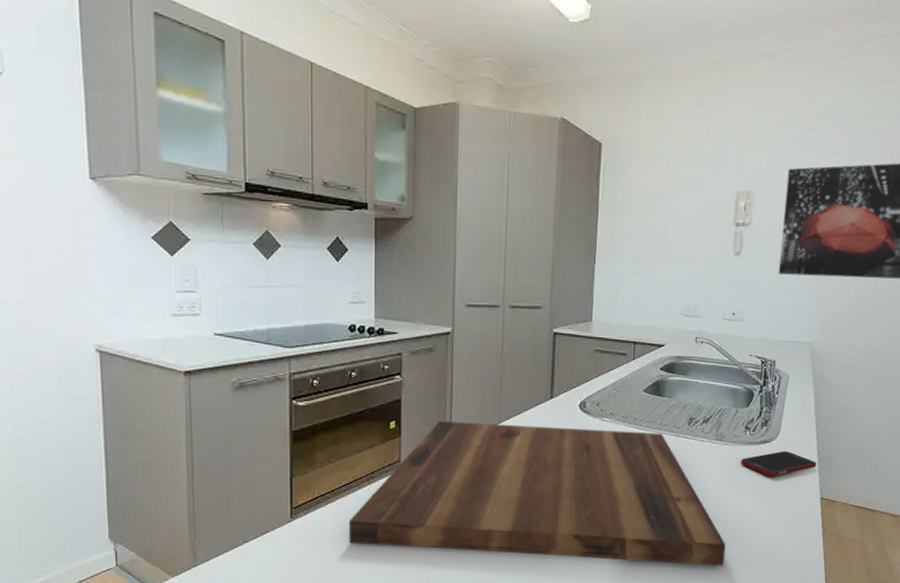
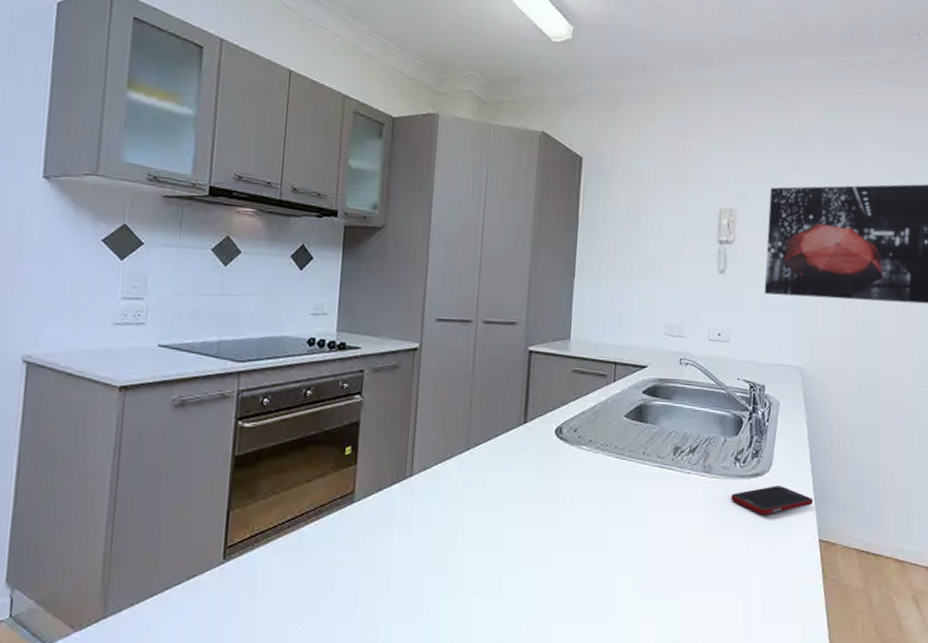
cutting board: present [348,420,726,566] -> none [288,446,717,621]

